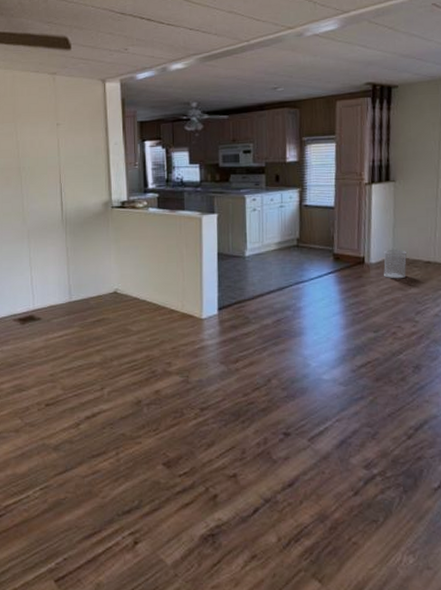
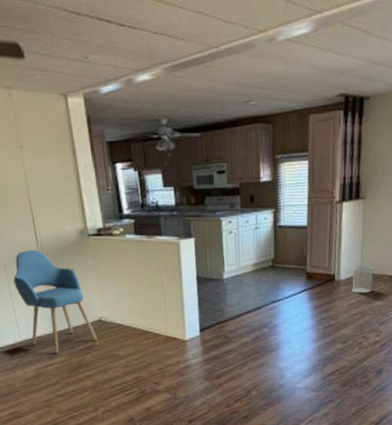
chair: none [35,219,111,324] -> present [13,249,97,354]

